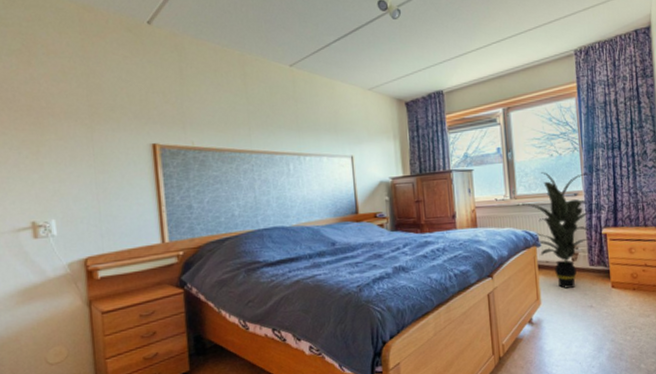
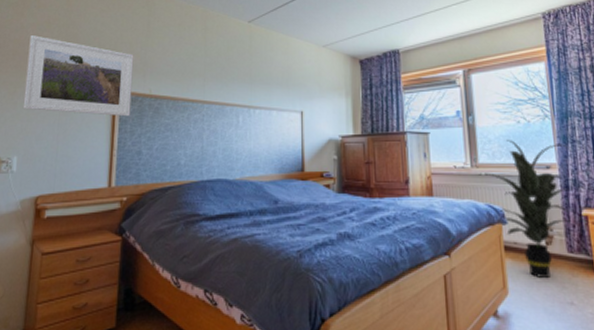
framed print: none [44,86,175,172] -> present [23,34,134,117]

